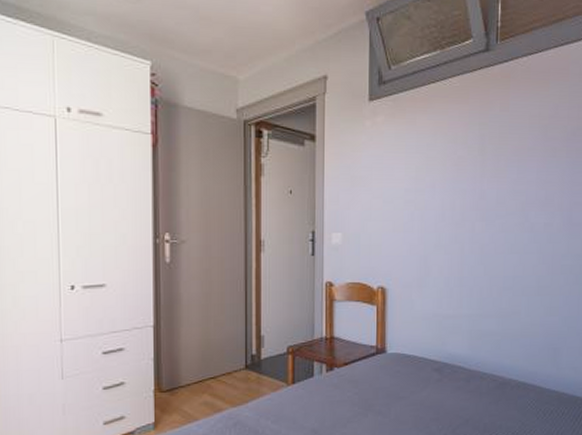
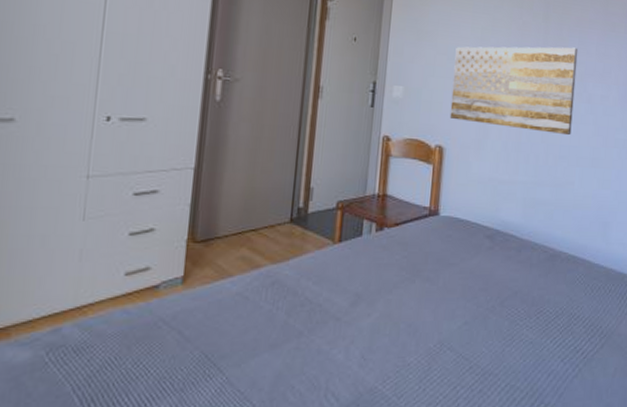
wall art: none [390,177,518,266] -> present [449,46,579,136]

